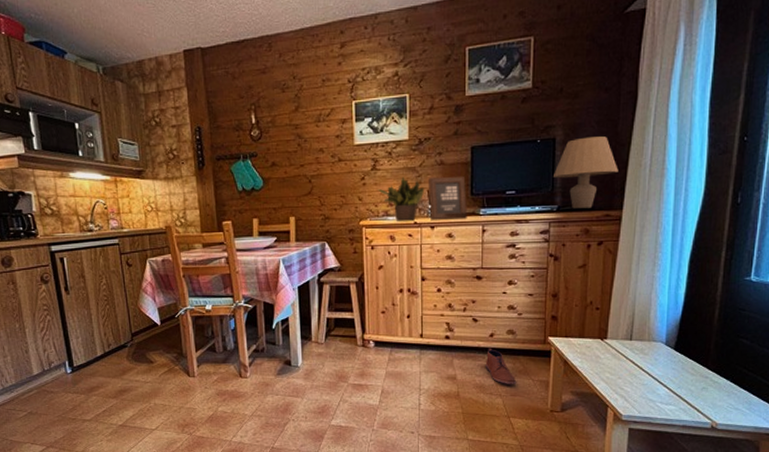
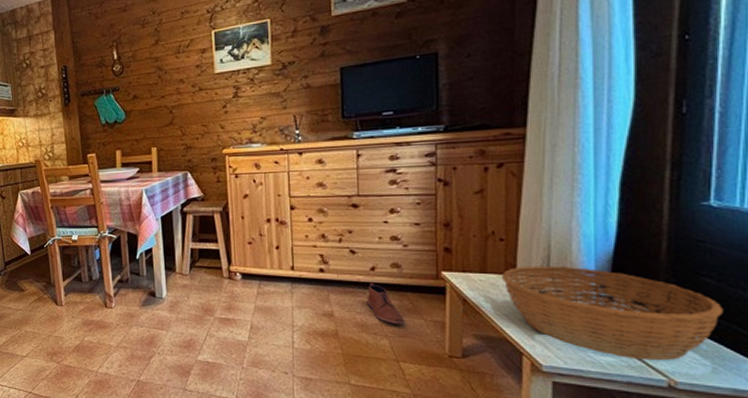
potted plant: present [377,176,425,222] -> none [239,102,291,150]
picture frame: present [427,175,467,221] -> none [293,98,339,147]
table lamp: present [554,136,618,209] -> none [438,46,518,128]
basket: none [596,331,753,408] -> present [502,266,723,361]

